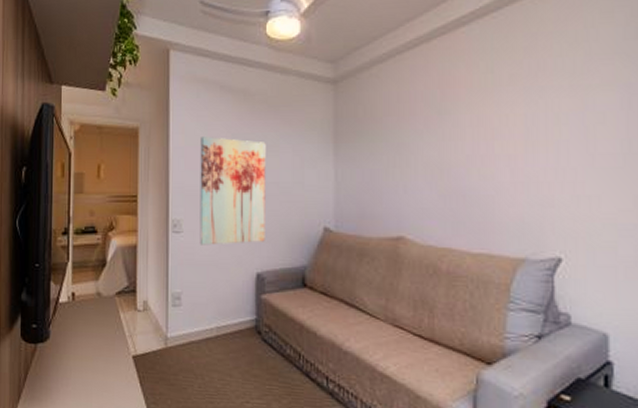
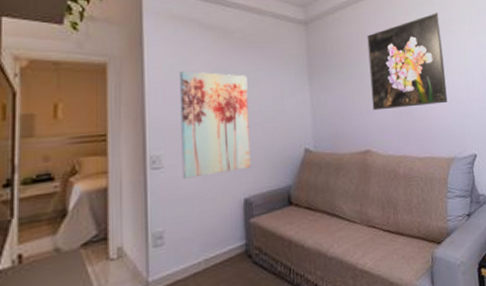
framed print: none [411,61,522,189] -> present [367,13,448,111]

